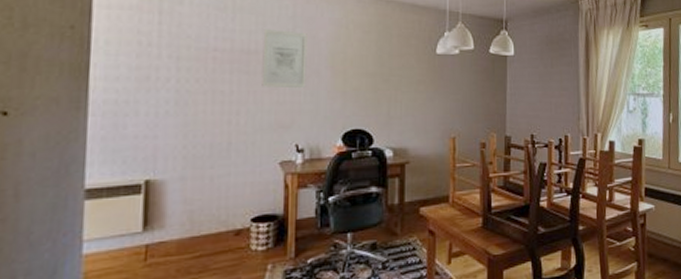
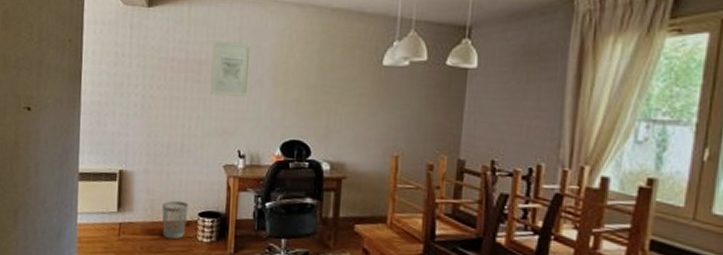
wastebasket: none [204,207,239,254] -> present [162,200,189,240]

